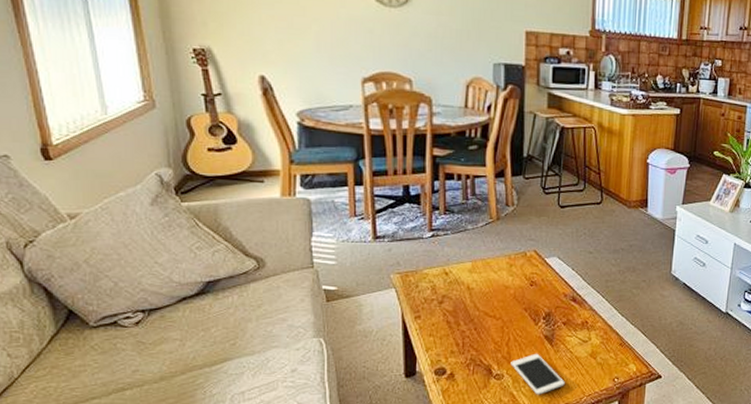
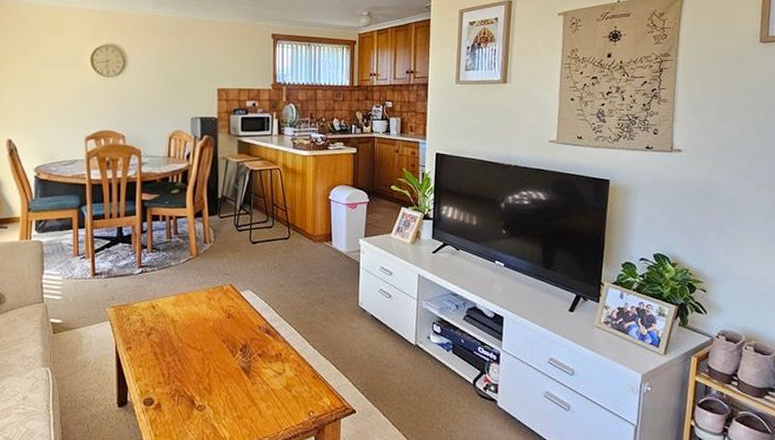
cell phone: present [510,353,565,395] -> none [211,385,262,428]

